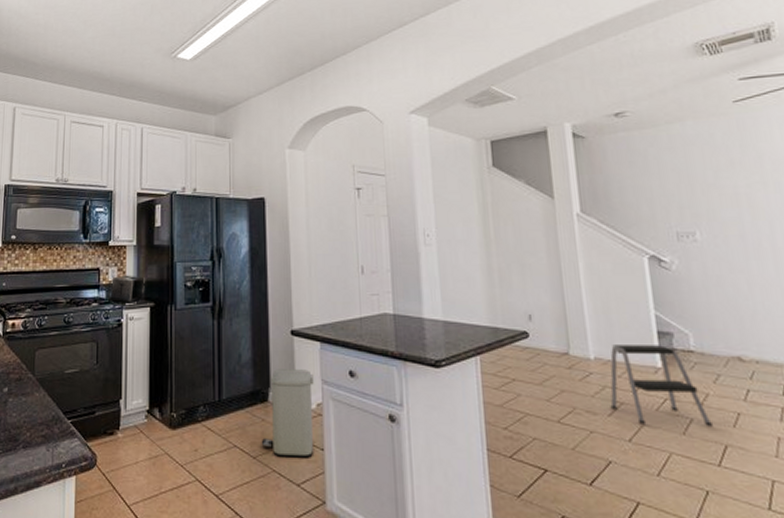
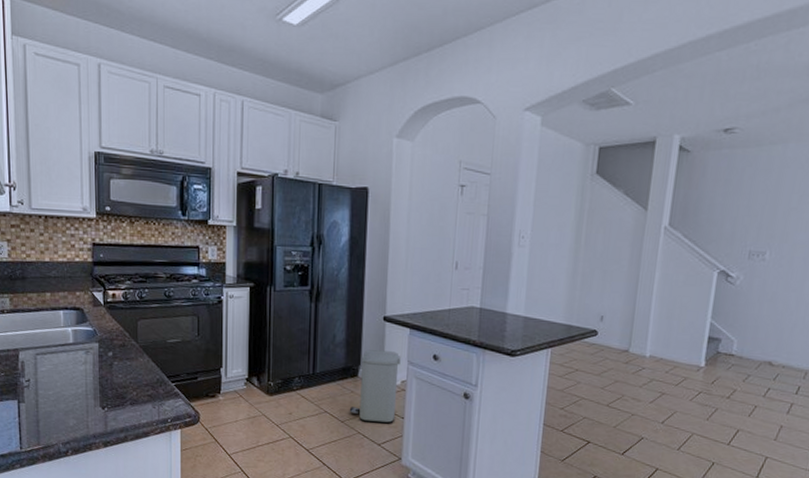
toaster: present [110,275,146,303] -> none [210,254,246,282]
step stool: present [610,345,713,427] -> none [653,346,733,415]

